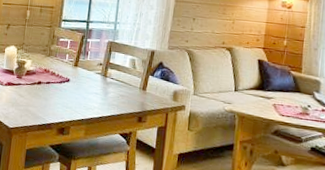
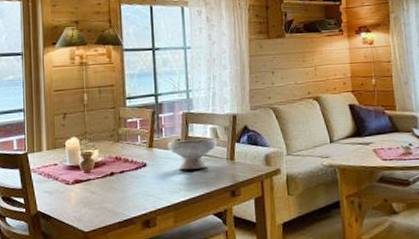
bowl: none [90,64,134,93] -> present [167,139,217,170]

